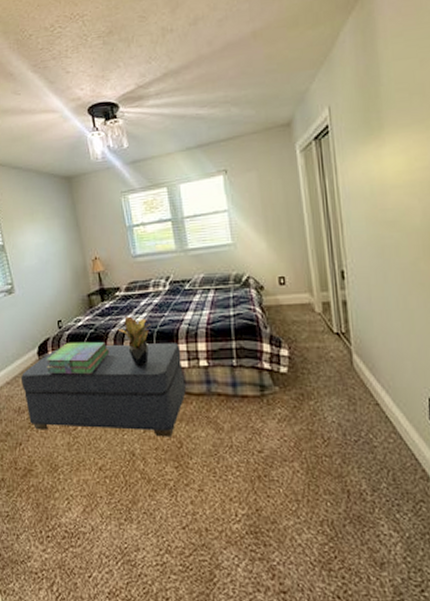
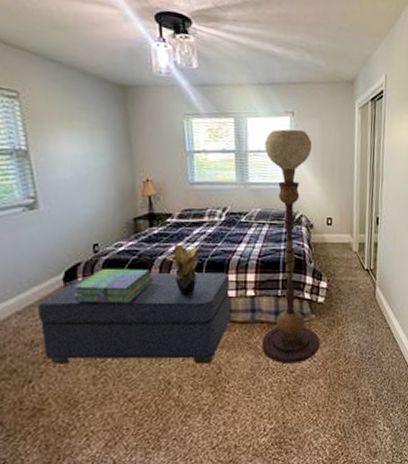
floor lamp: none [200,186,289,442] -> present [262,129,320,364]

